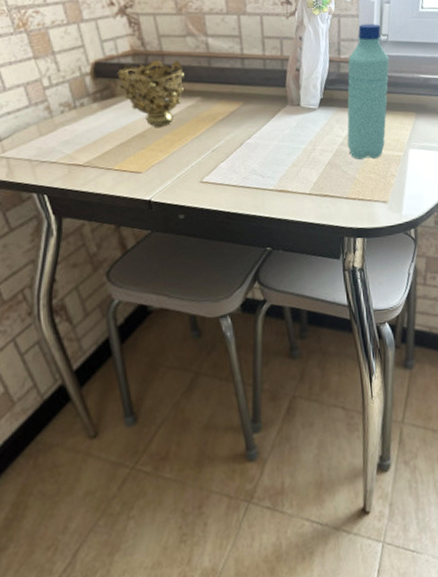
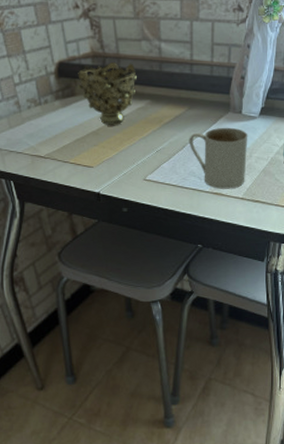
mug: none [246,120,311,186] -> present [189,127,248,189]

